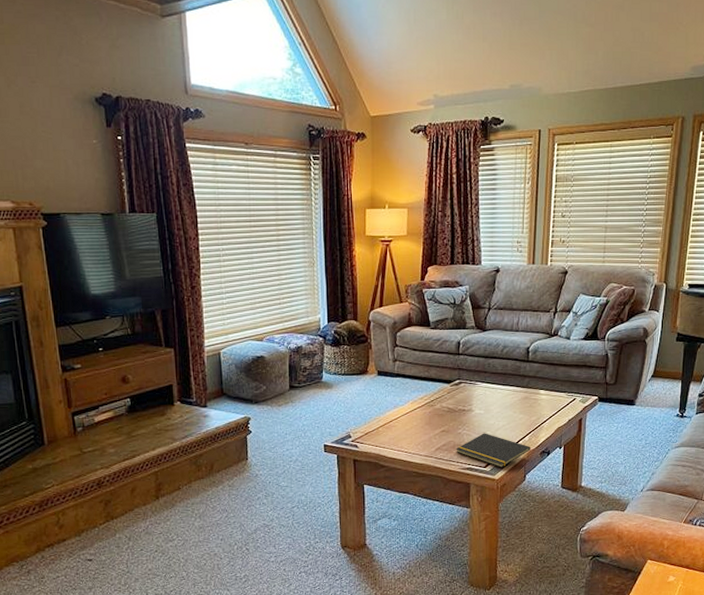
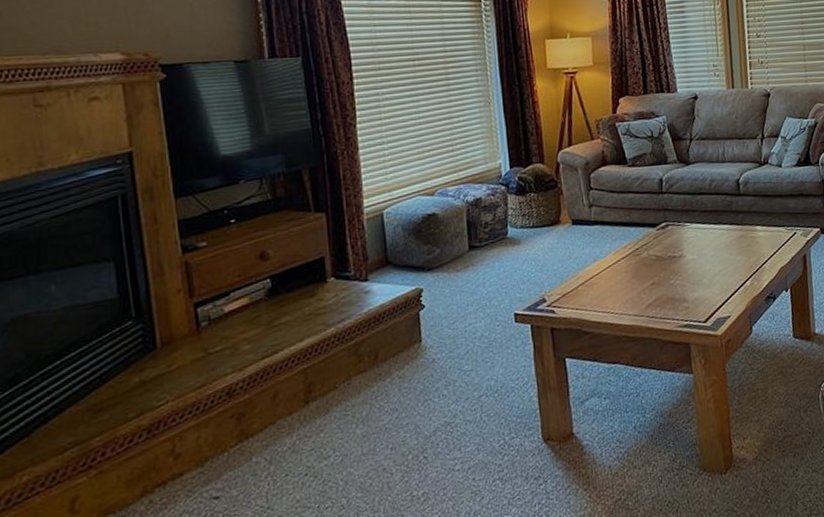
notepad: present [456,433,531,467] -> none [669,281,754,321]

